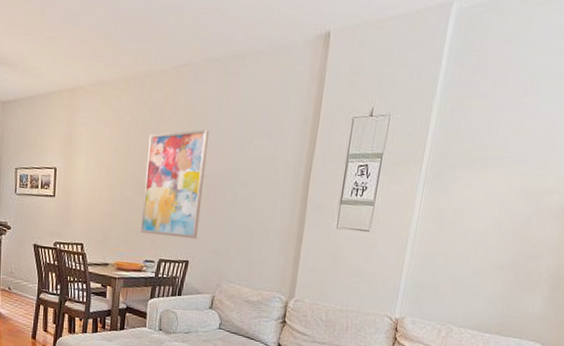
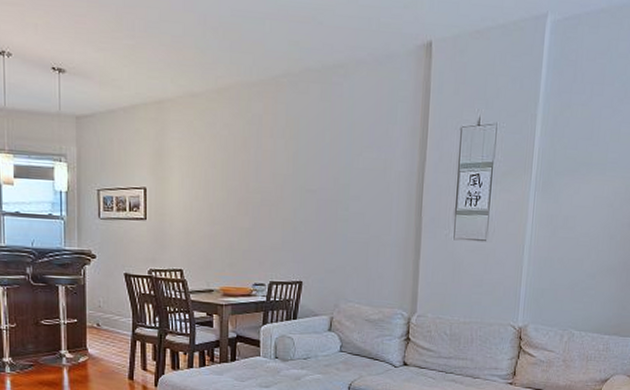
wall art: present [140,129,209,240] -> none [247,142,314,259]

